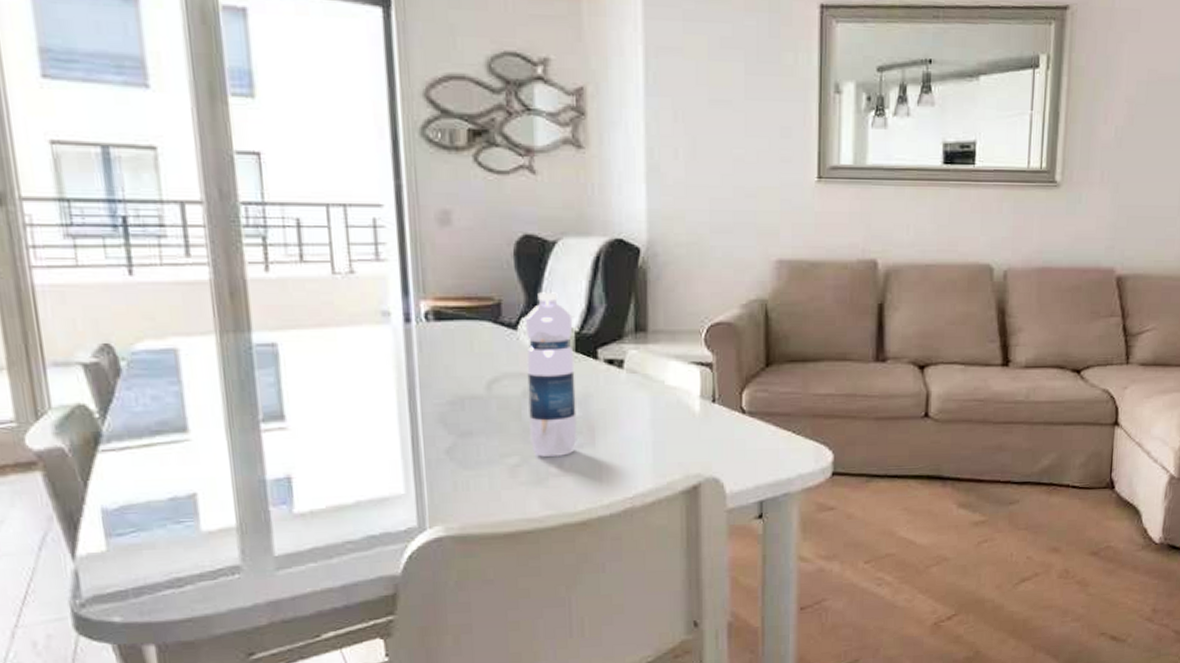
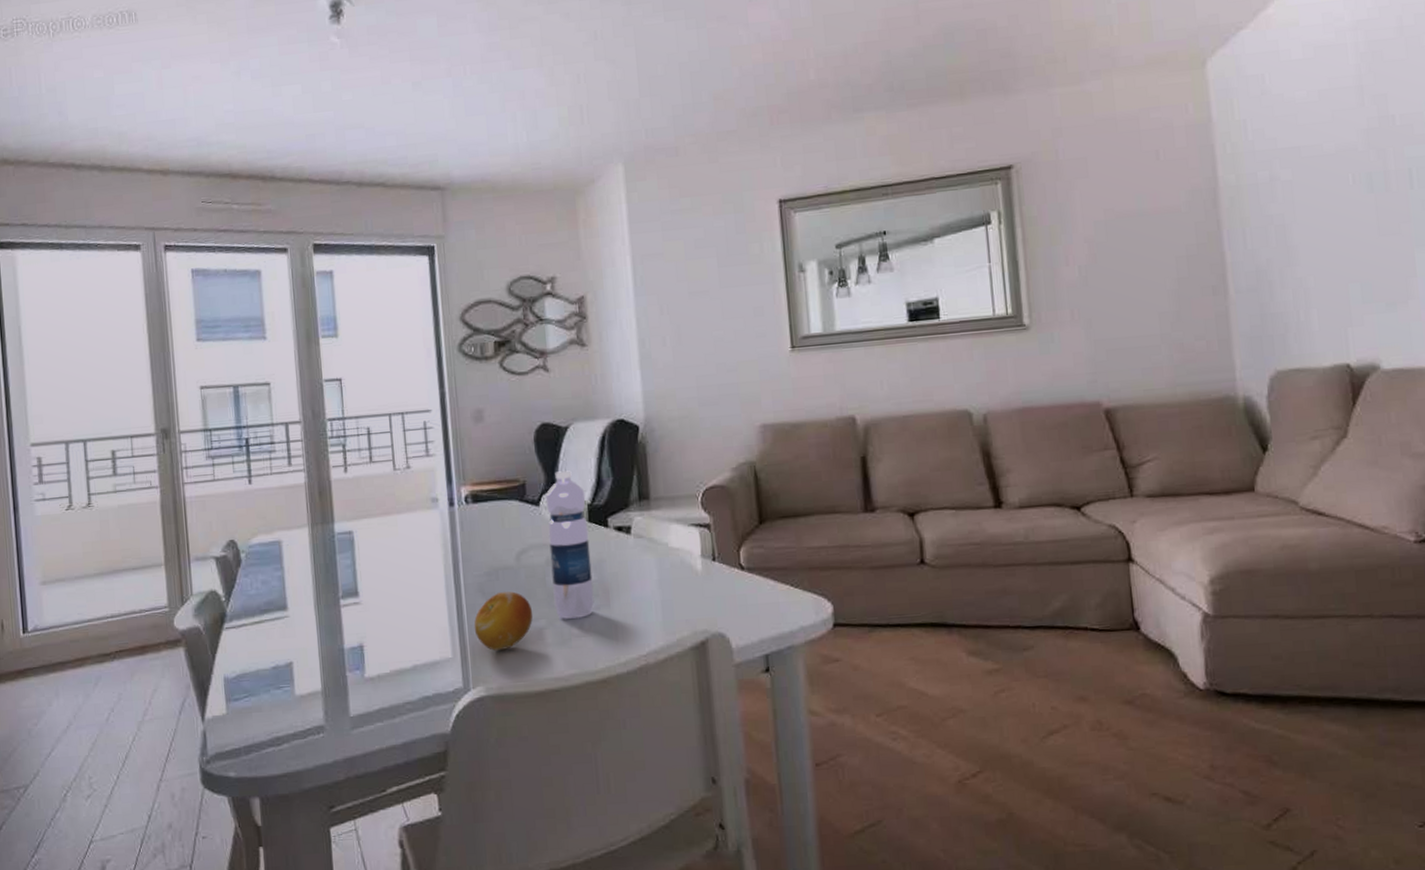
fruit: none [432,424,505,488] -> present [474,591,533,651]

